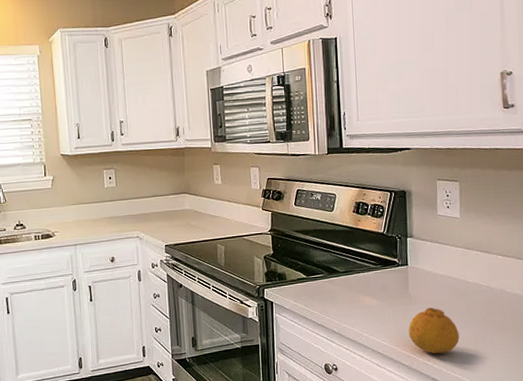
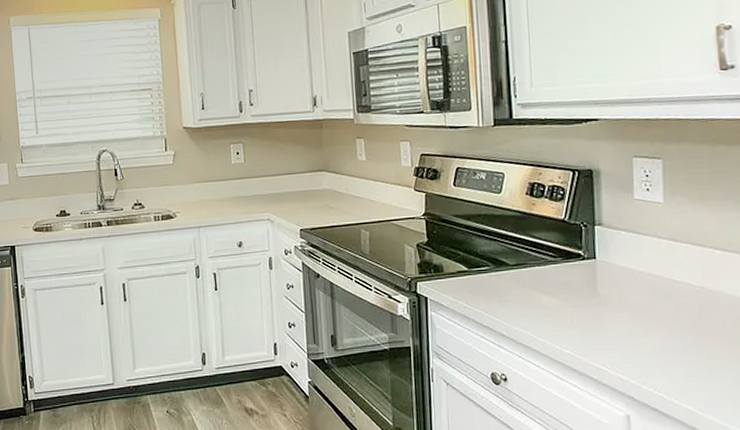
fruit: present [408,307,459,354] -> none [597,310,664,367]

